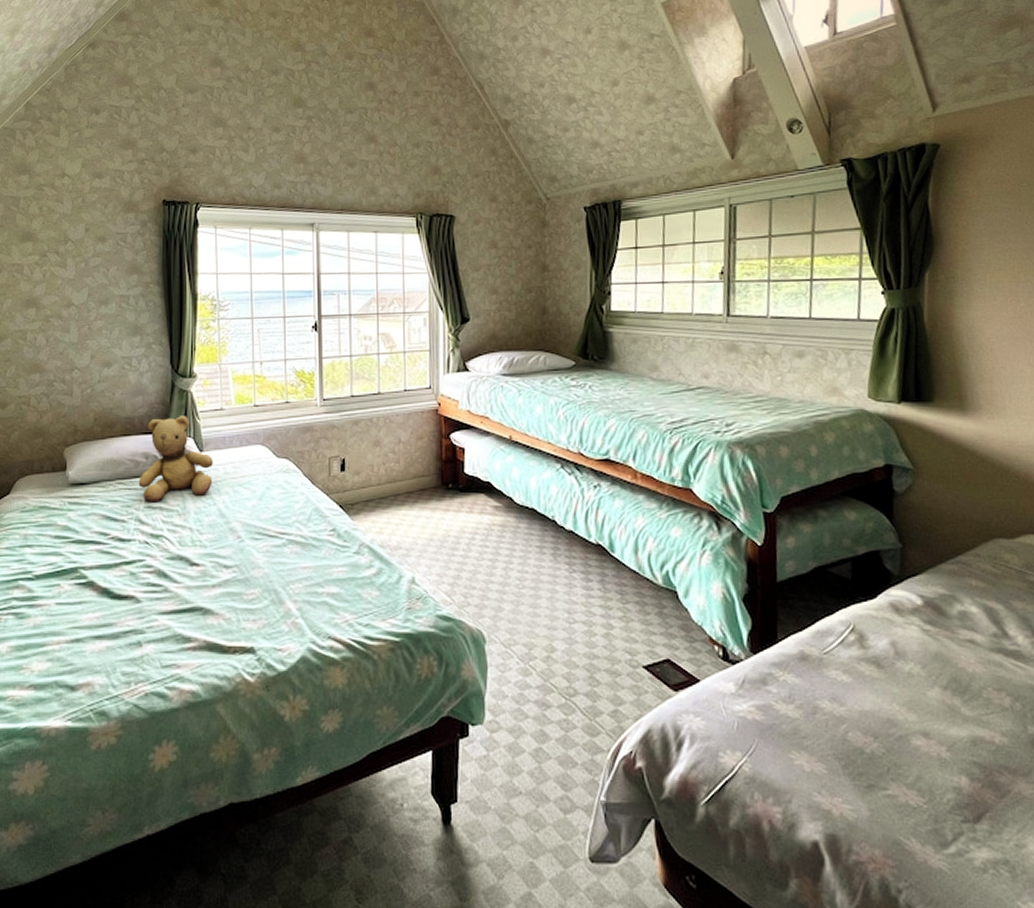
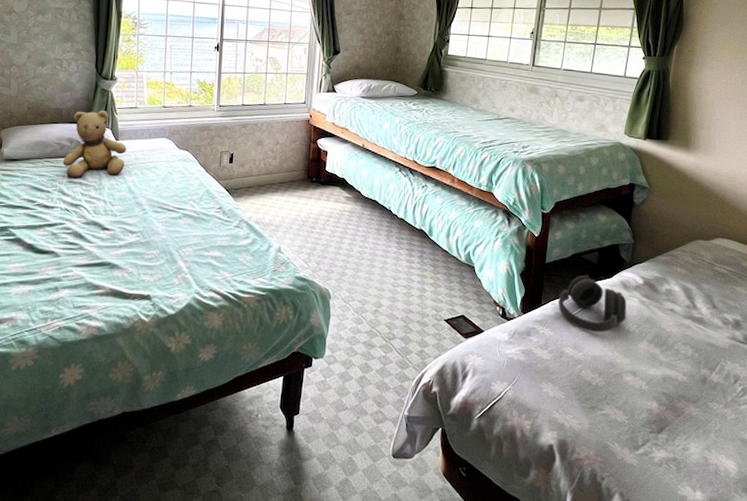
headphones: none [801,595,905,676] -> present [558,274,626,332]

